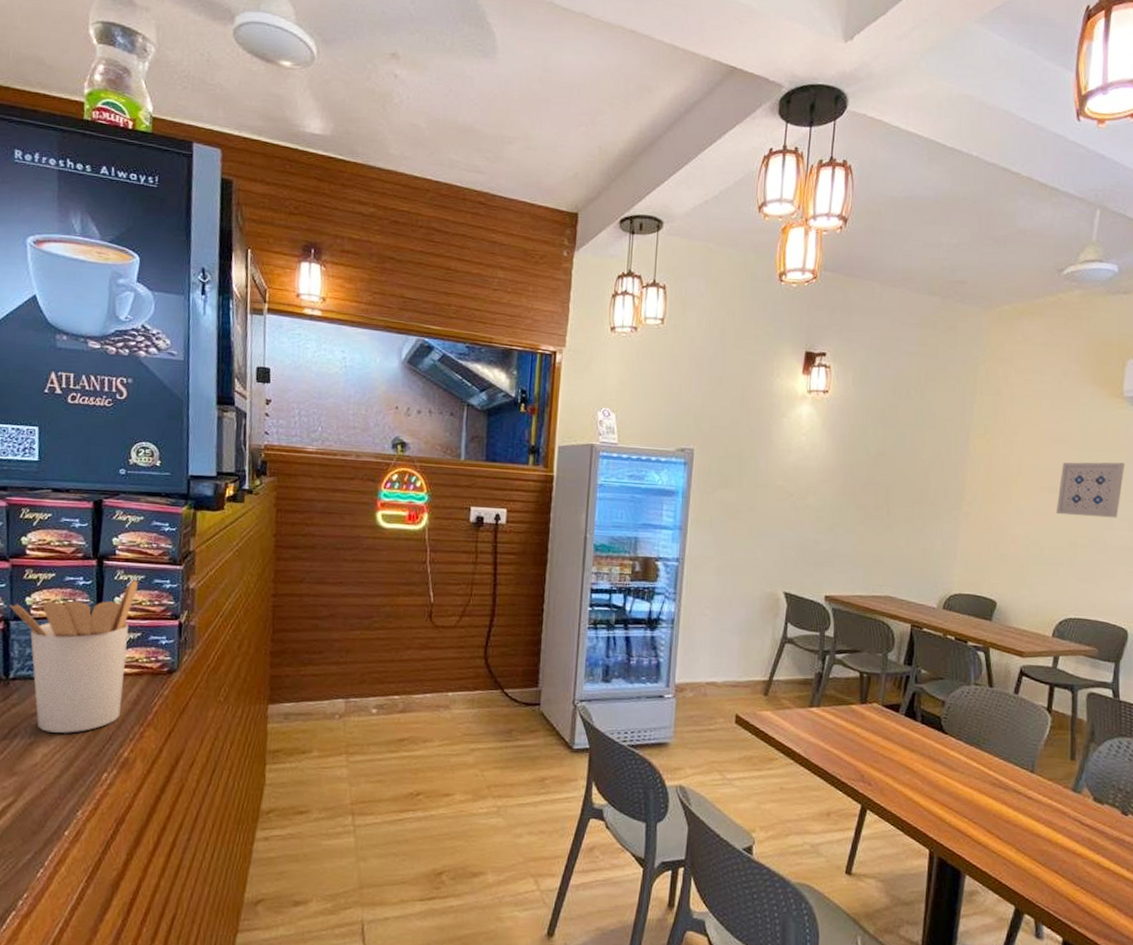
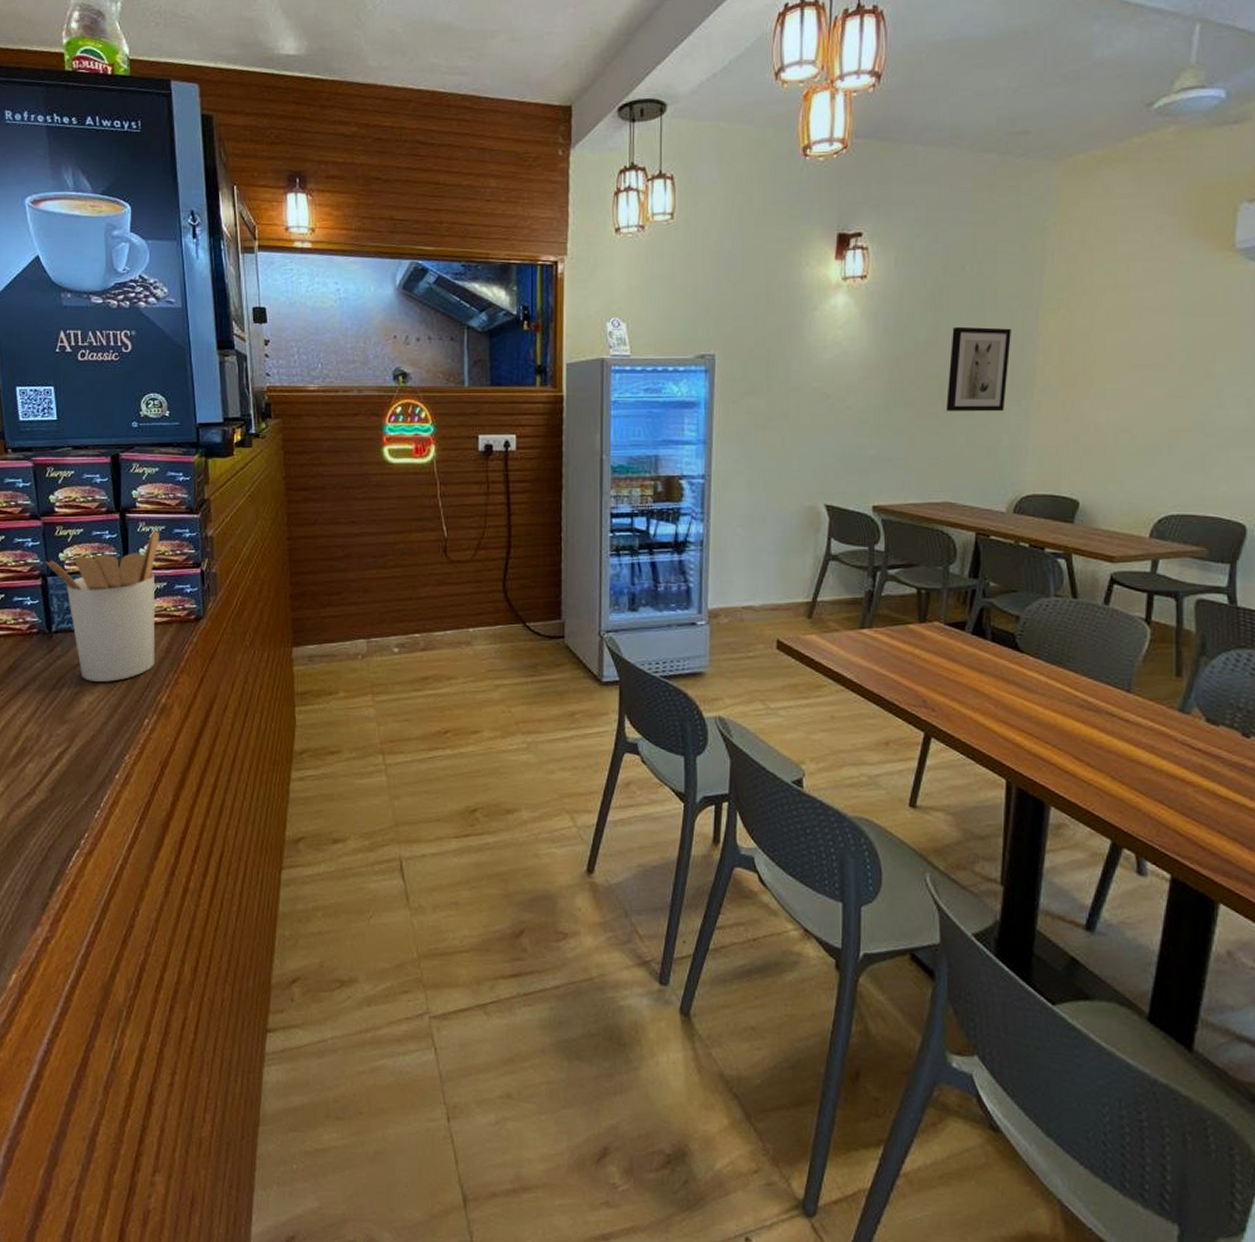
wall art: none [891,442,946,519] -> present [946,326,1011,412]
wall art: present [1056,462,1125,518] -> none [1150,328,1240,396]

